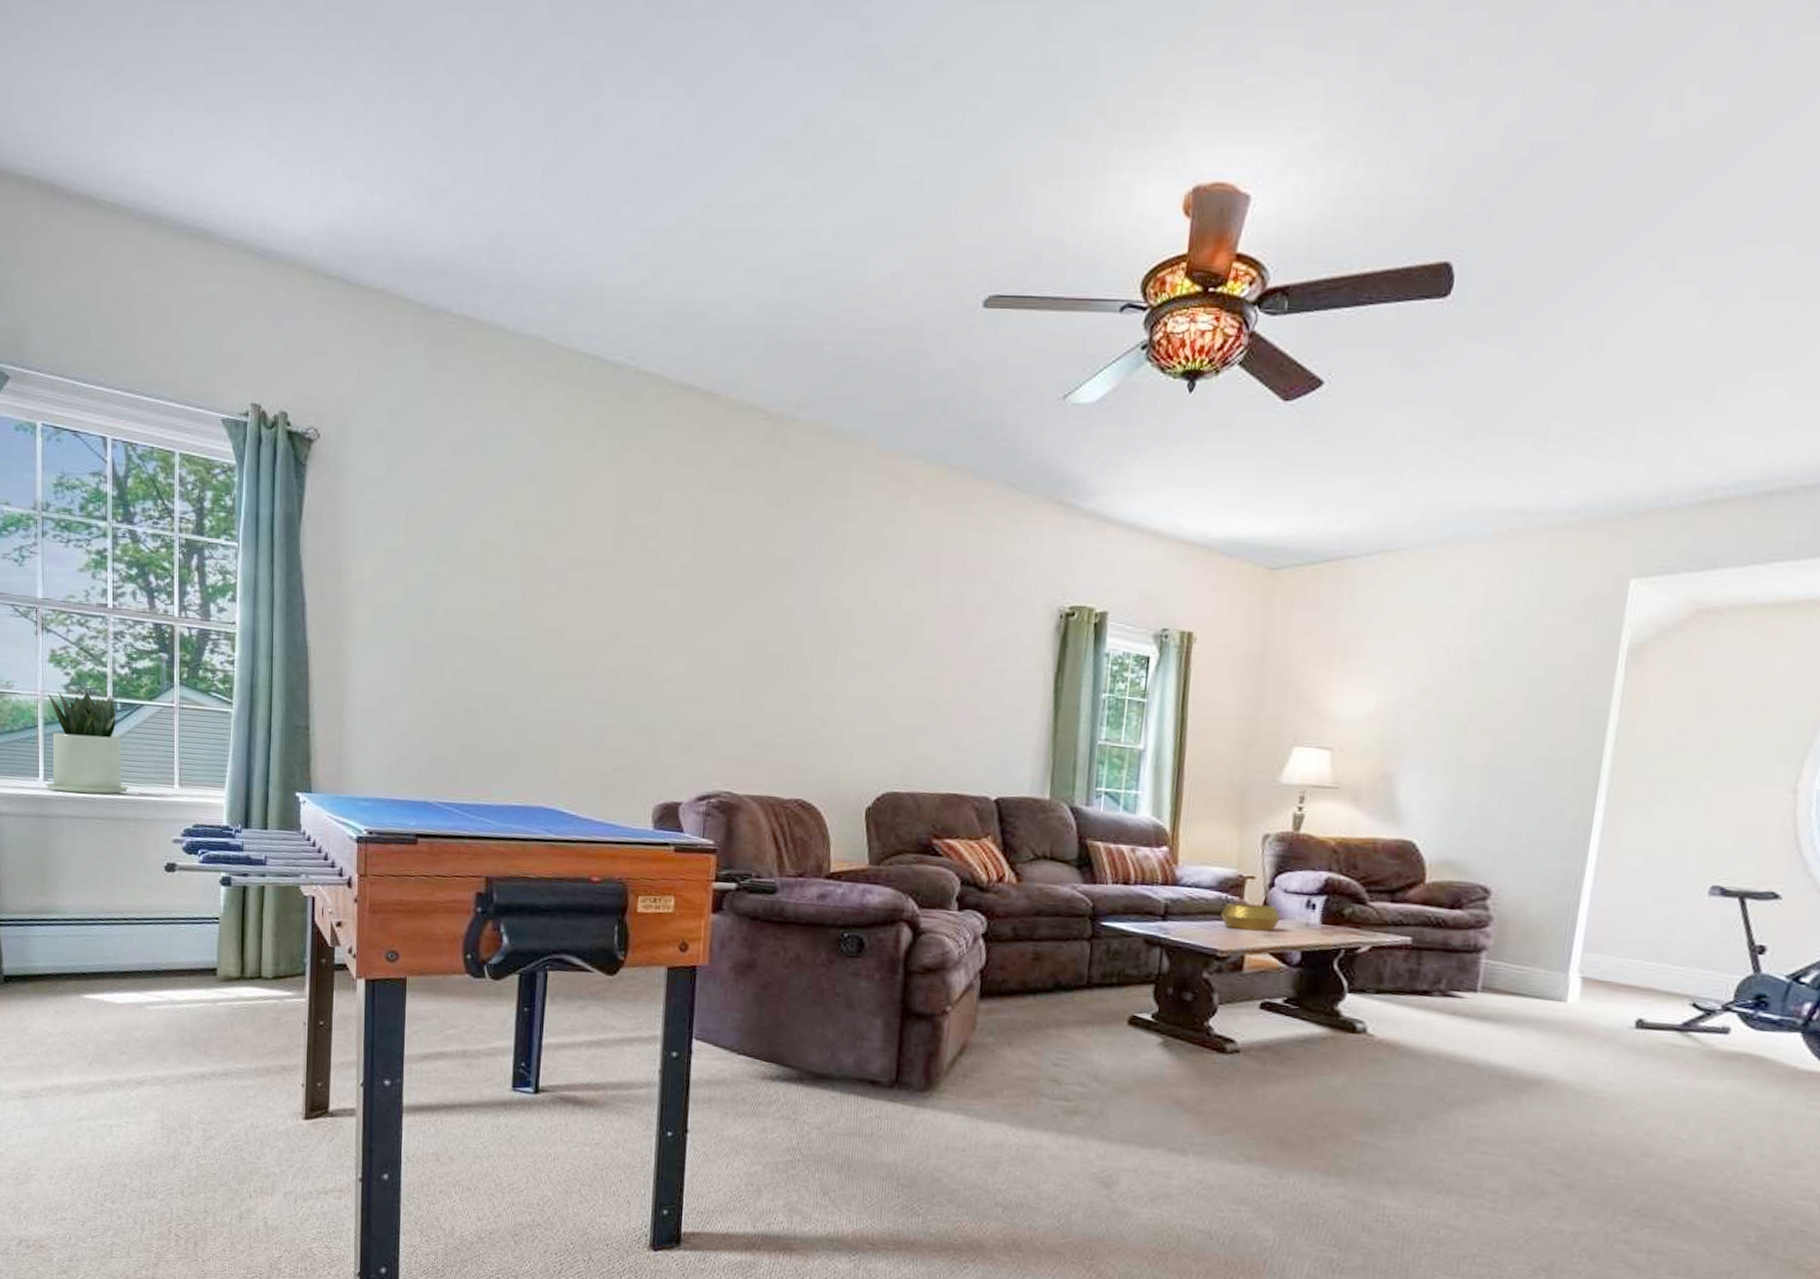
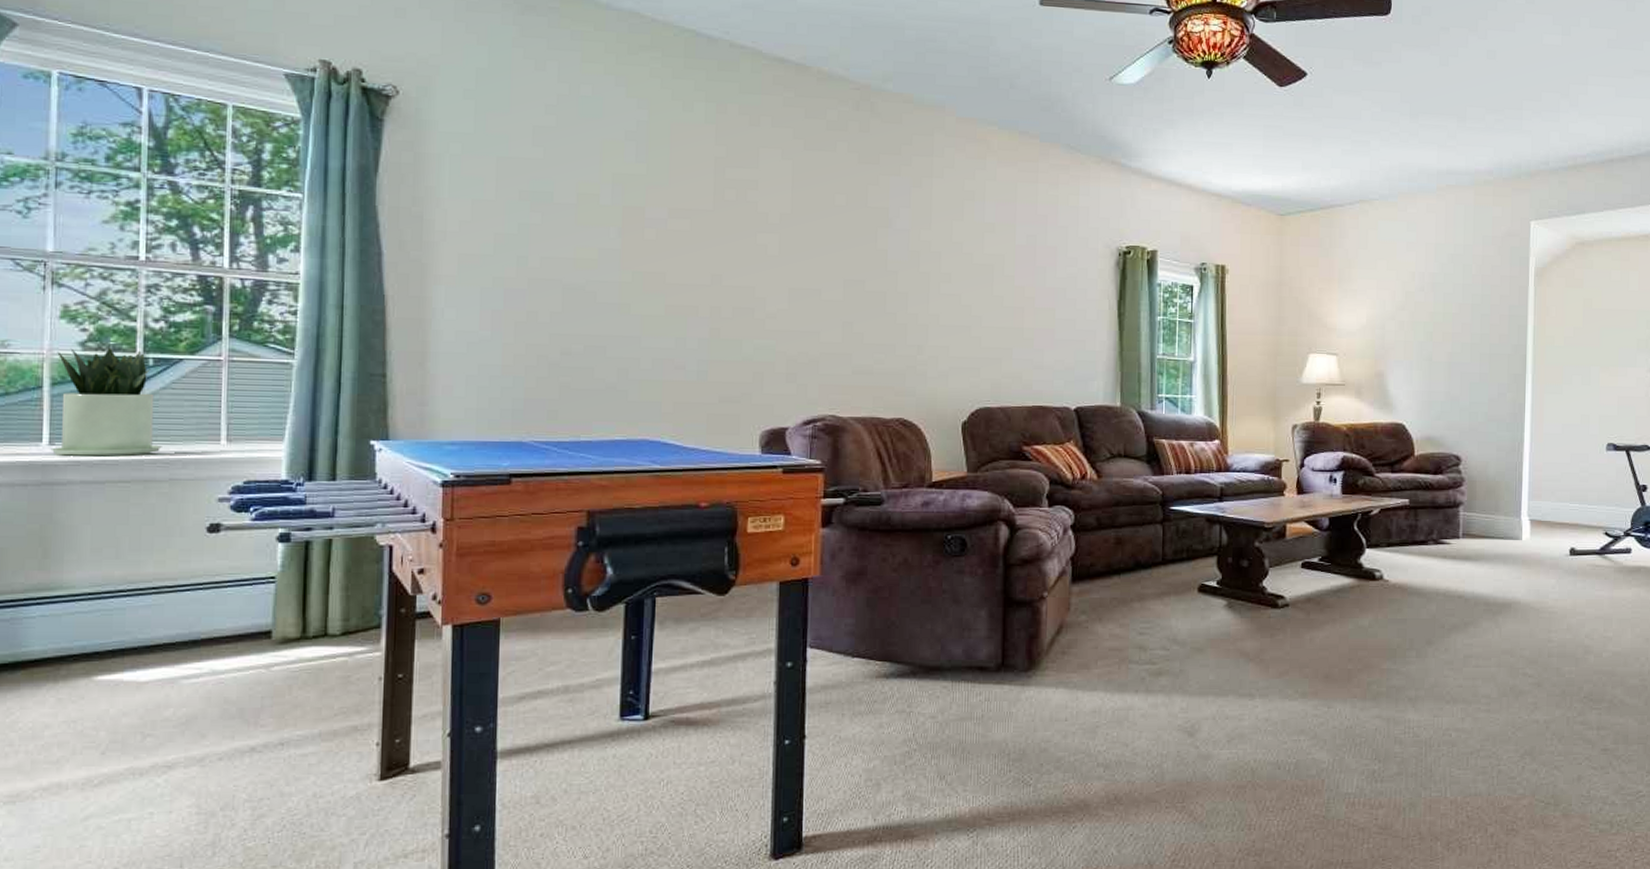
decorative bowl: present [1221,902,1280,932] -> none [1265,482,1311,504]

